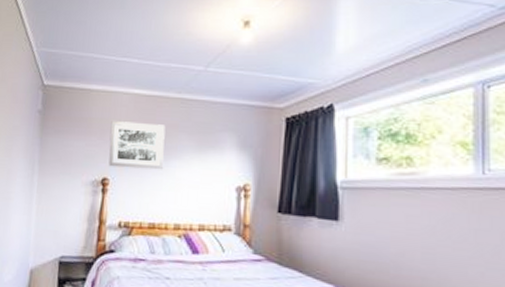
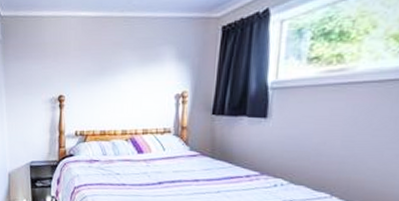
wall art: present [108,121,166,170] -> none [62,43,111,85]

